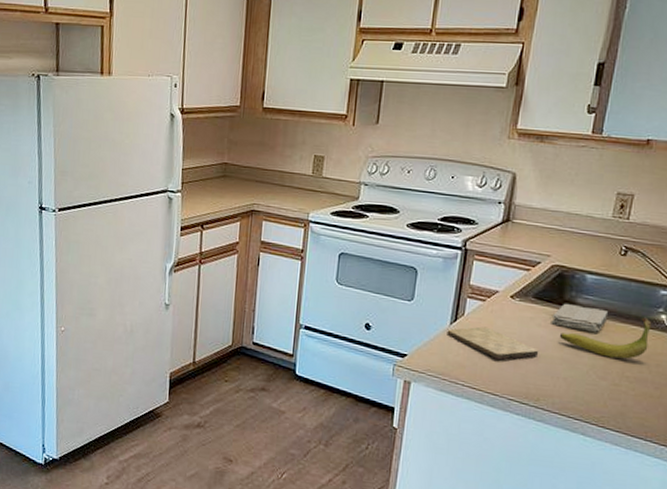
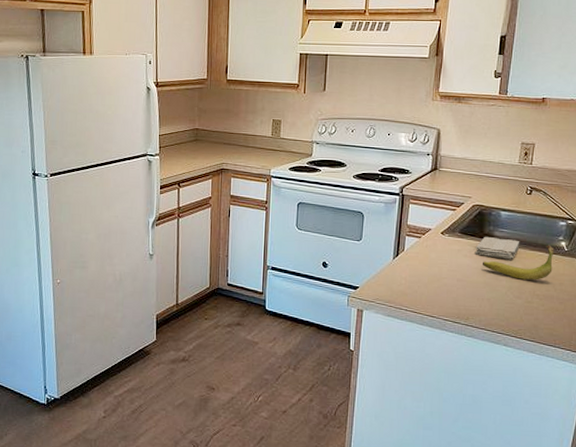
cutting board: present [446,326,539,360] -> none [391,259,467,287]

